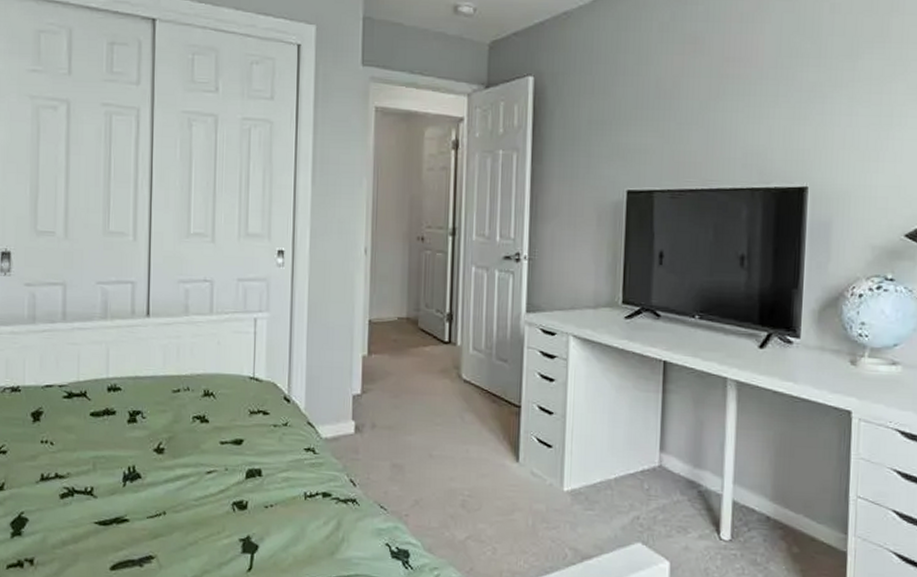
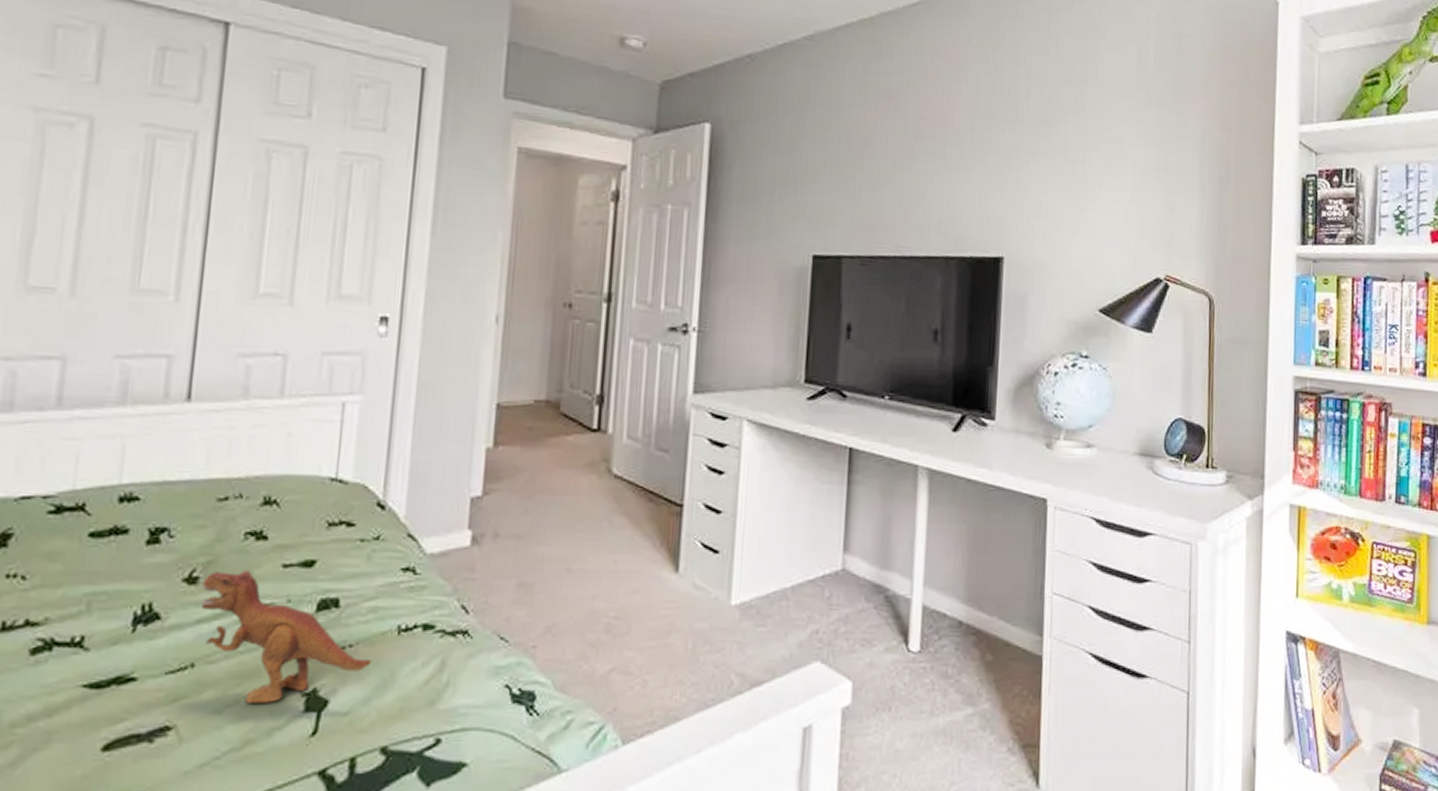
toy dinosaur: none [167,445,287,544] -> present [202,570,372,703]

